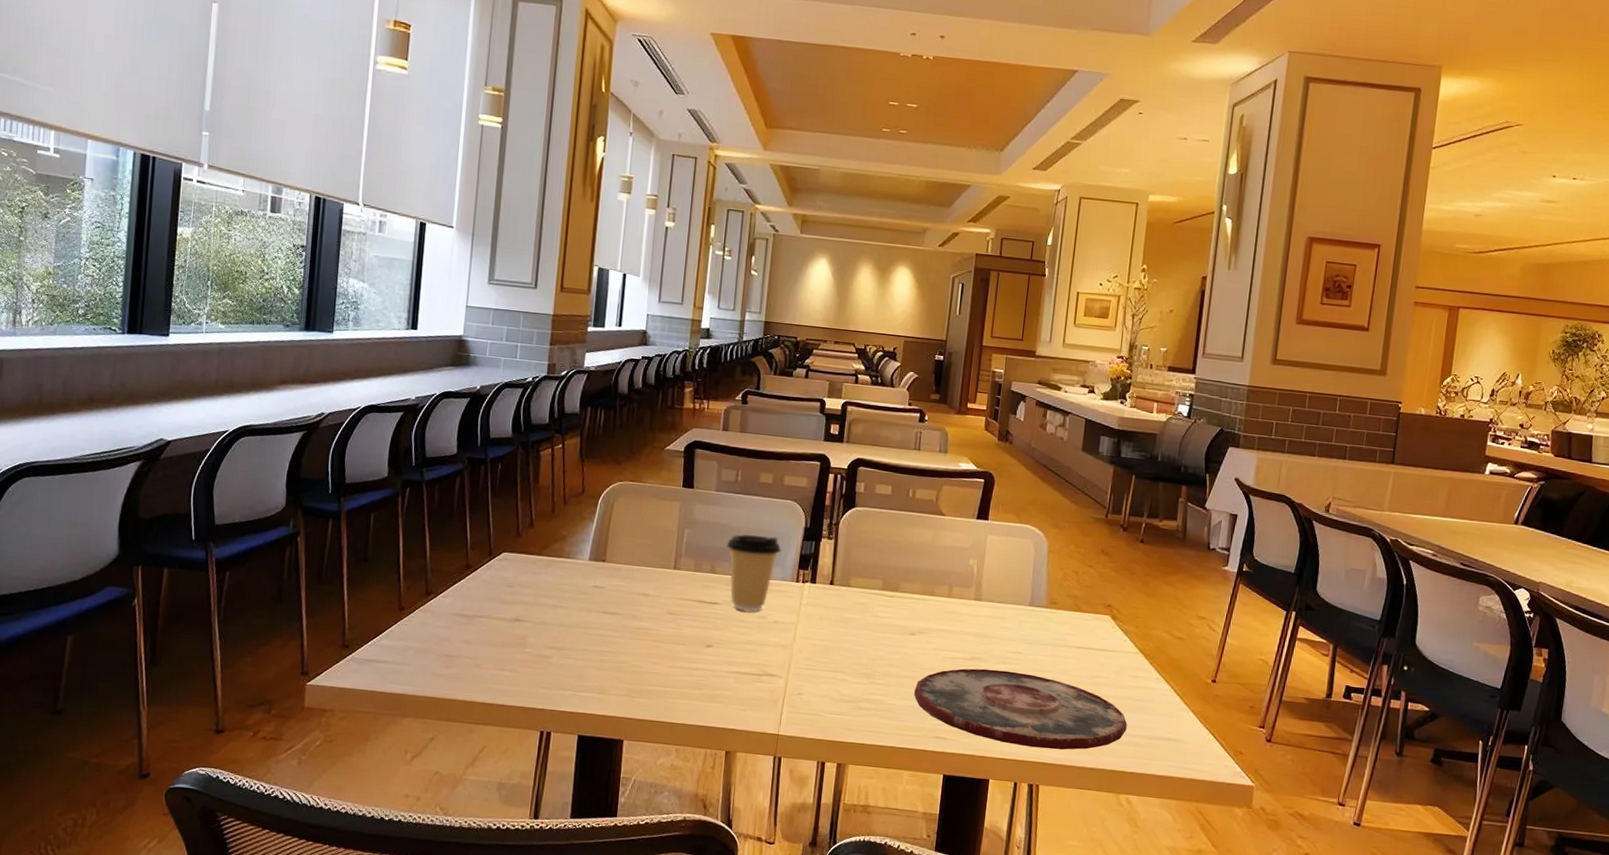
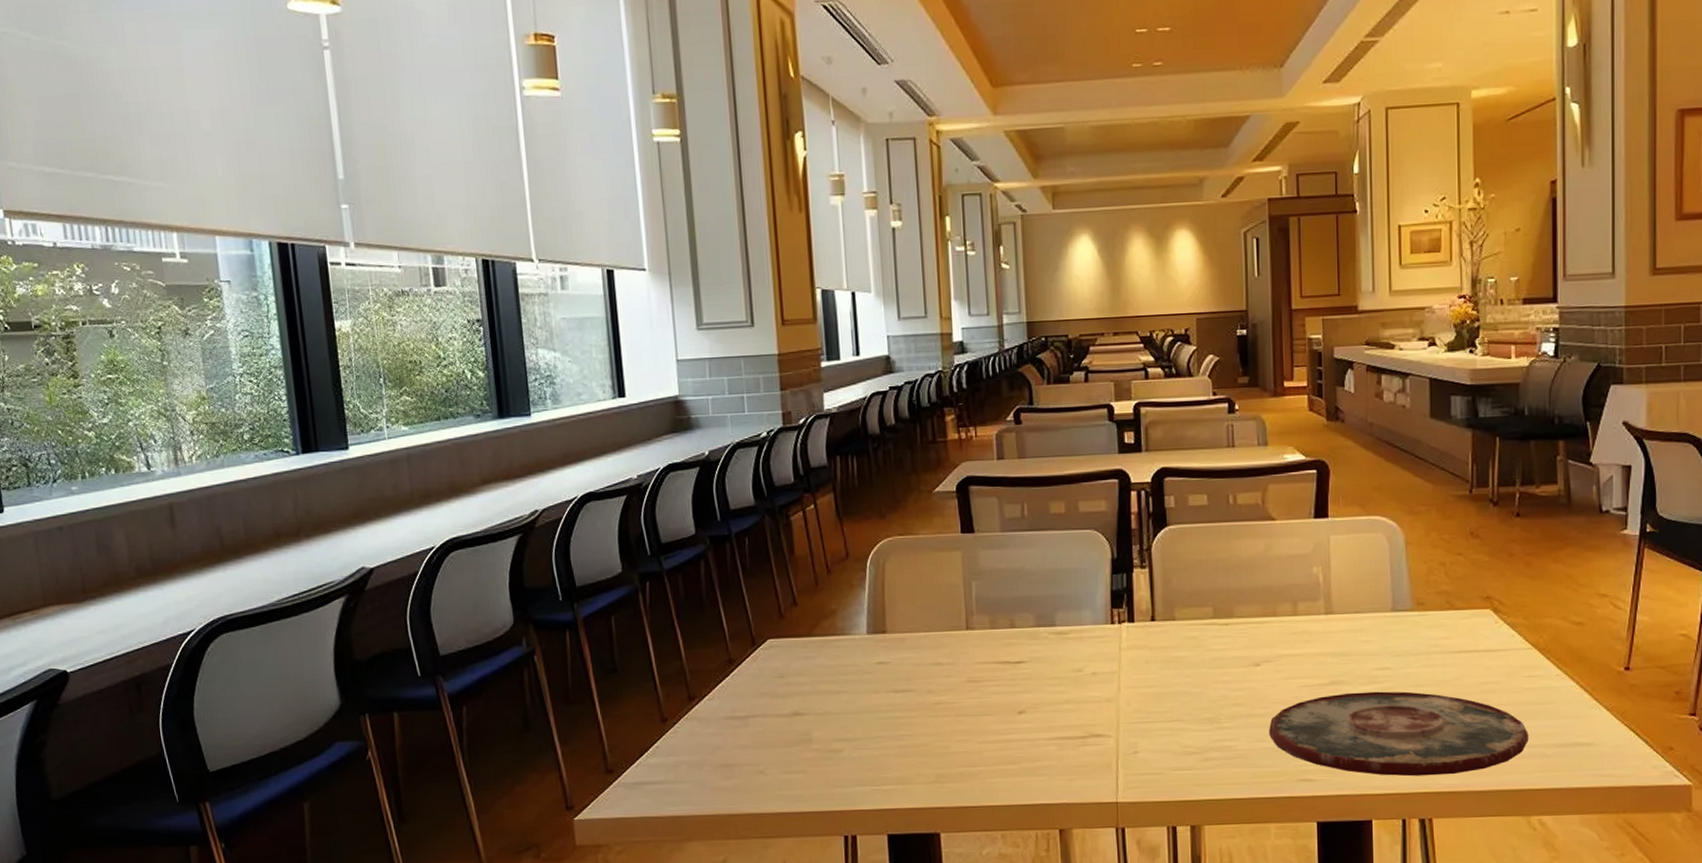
coffee cup: present [726,533,781,612] -> none [1023,575,1088,666]

